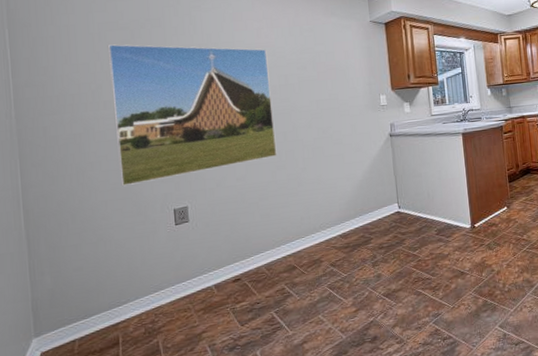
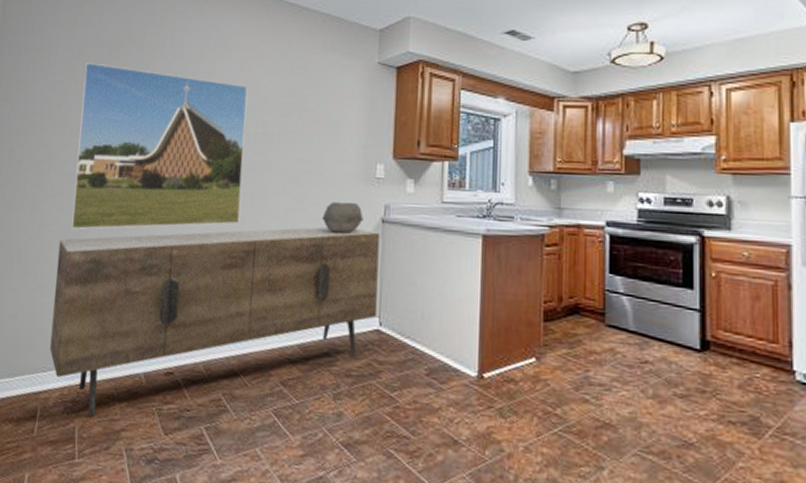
sideboard: none [112,143,396,331] -> present [49,227,380,418]
ceramic pot: none [344,126,376,150] -> present [322,202,364,234]

